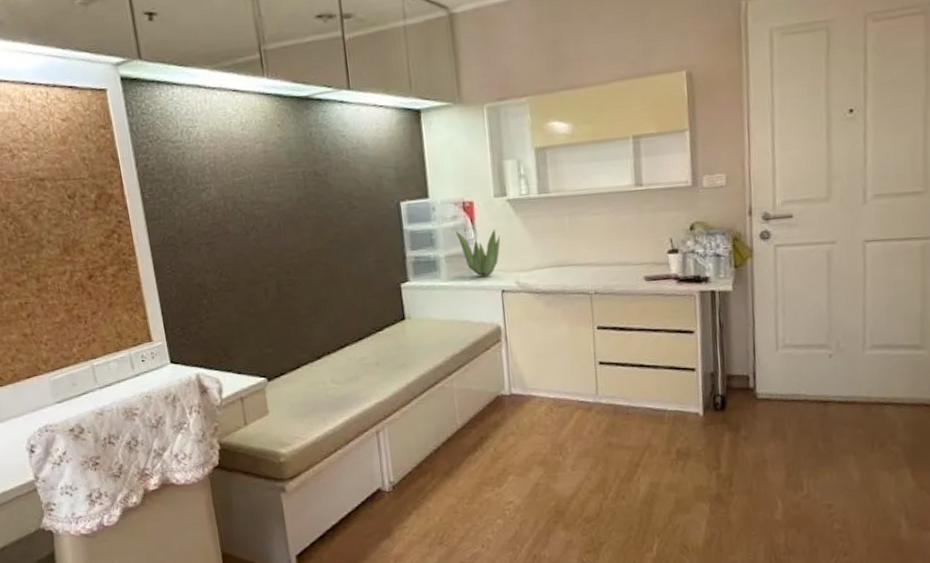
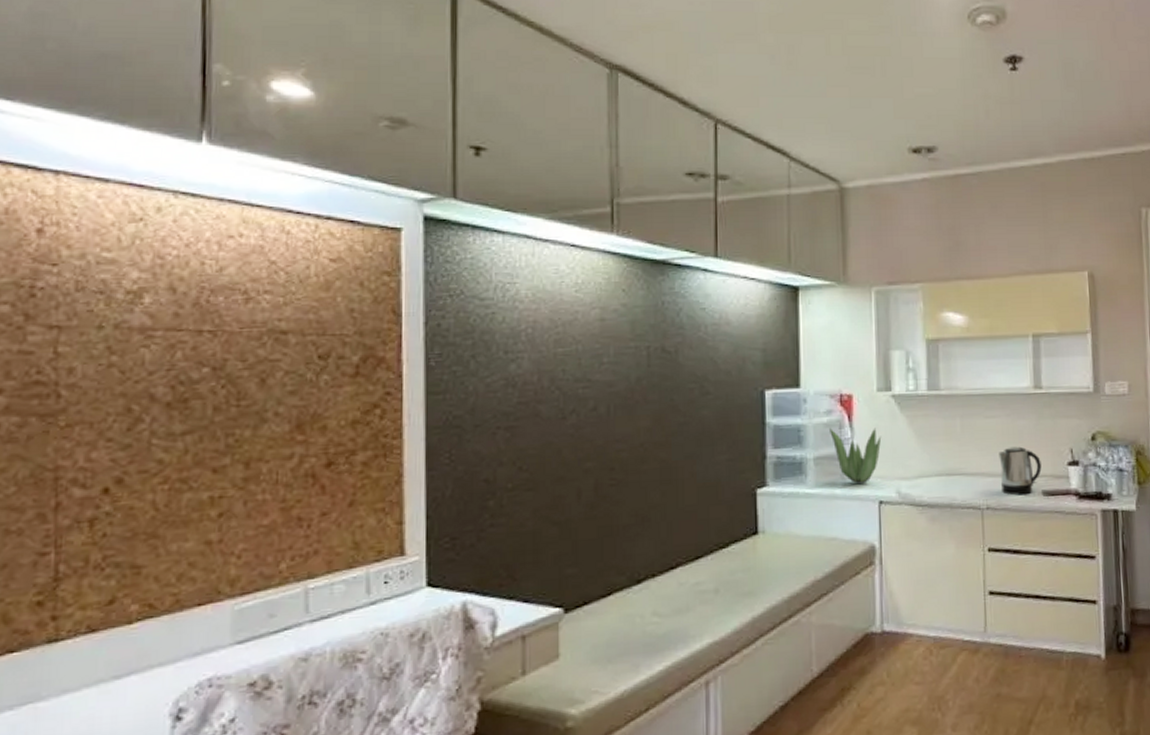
kettle: none [604,238,644,282] -> present [998,446,1042,496]

